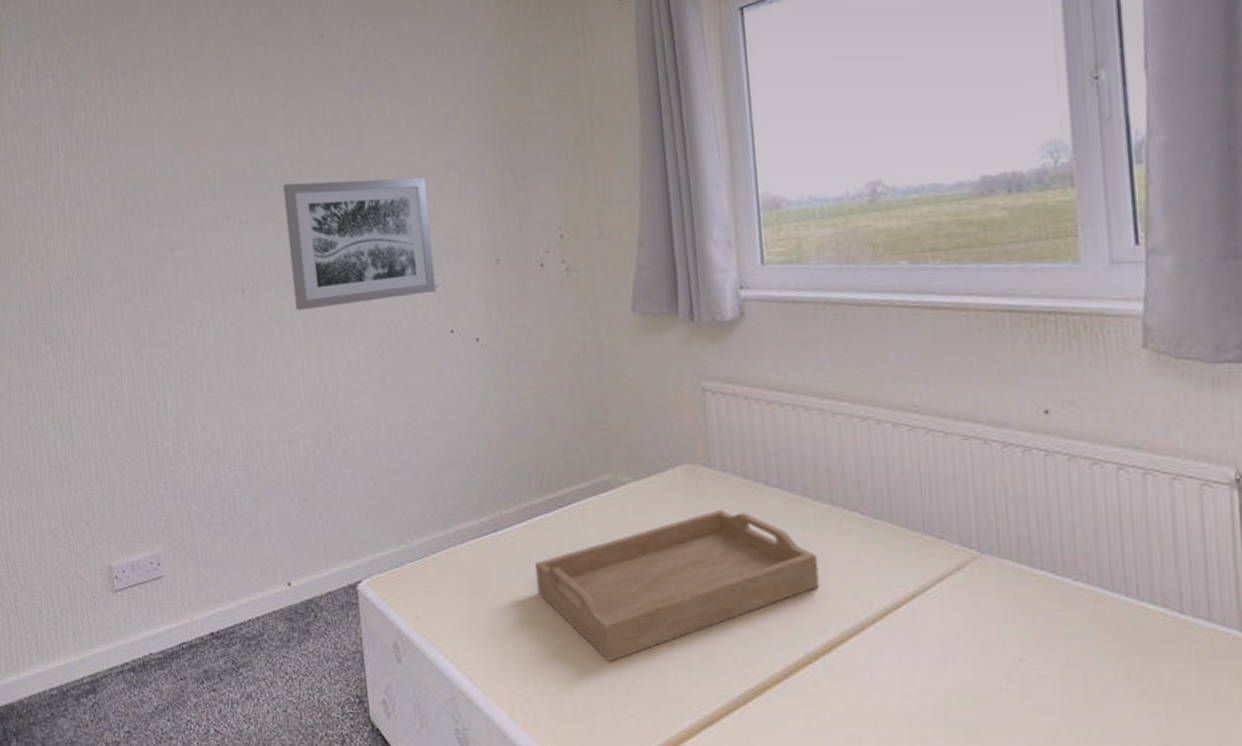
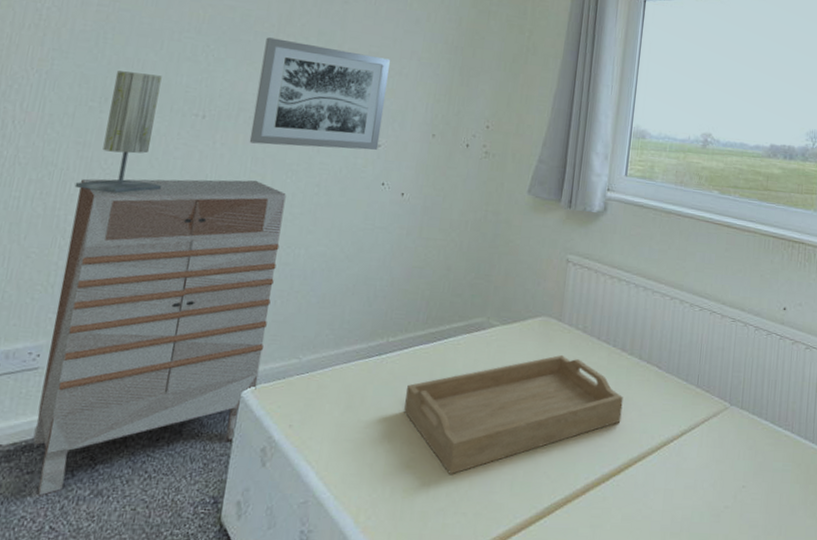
table lamp: none [143,254,223,391] -> present [74,70,162,194]
dresser: none [148,351,372,701] -> present [33,178,286,496]

